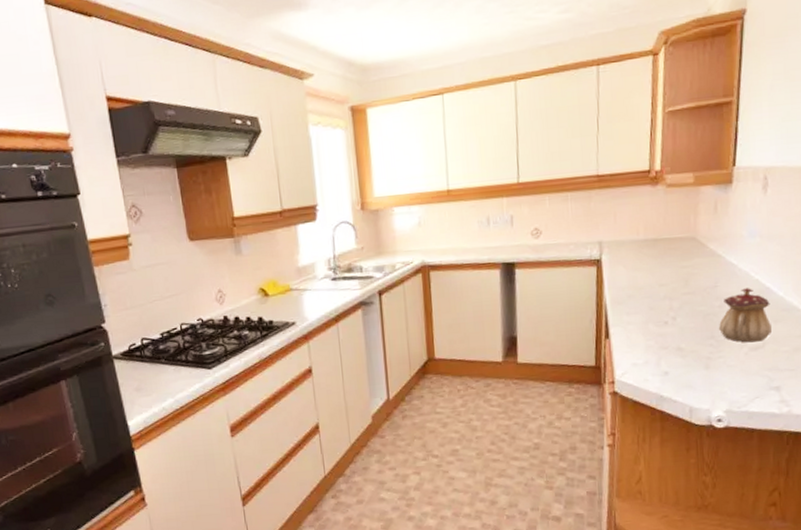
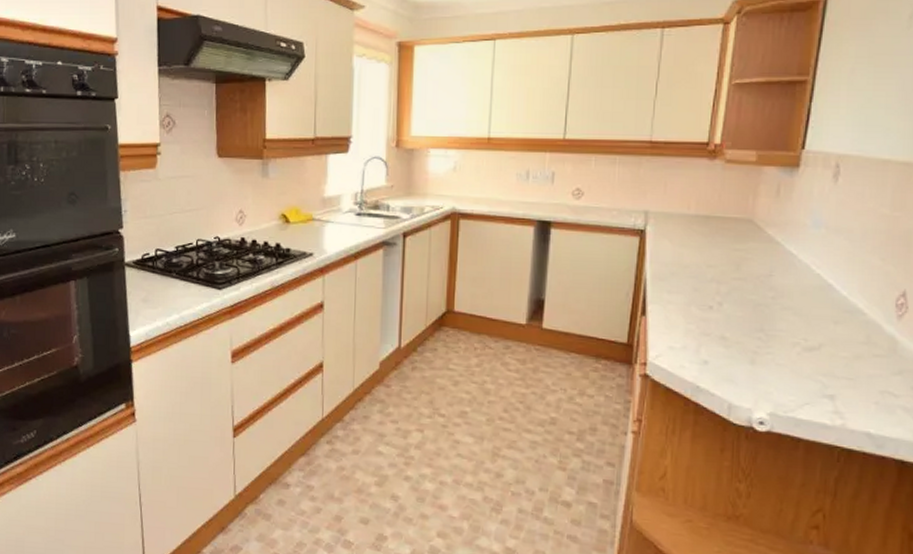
teapot: present [718,288,771,342] -> none [769,282,831,343]

